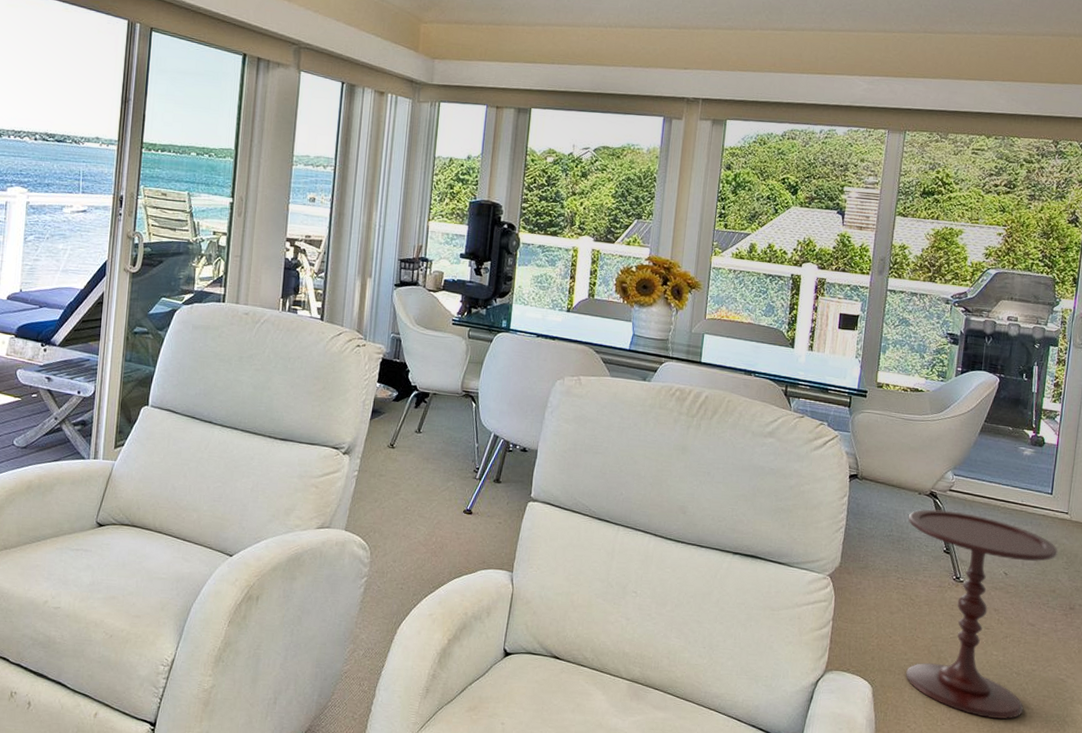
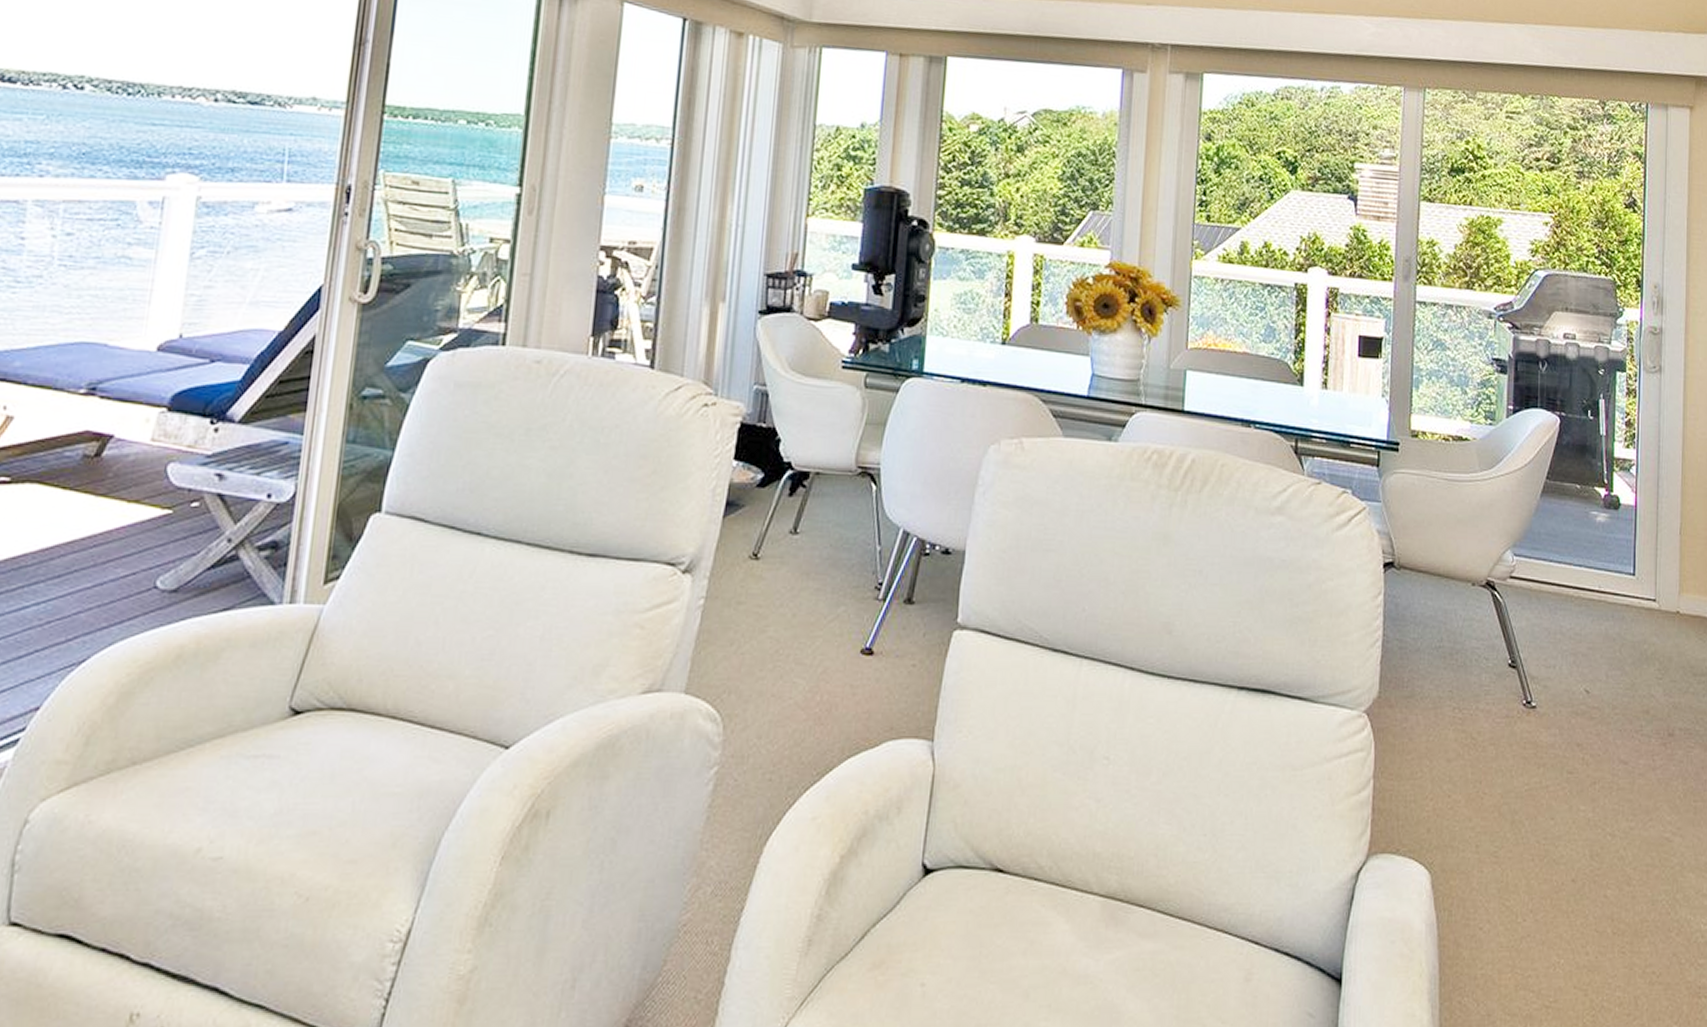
side table: present [905,509,1058,719] -> none [1461,606,1648,906]

